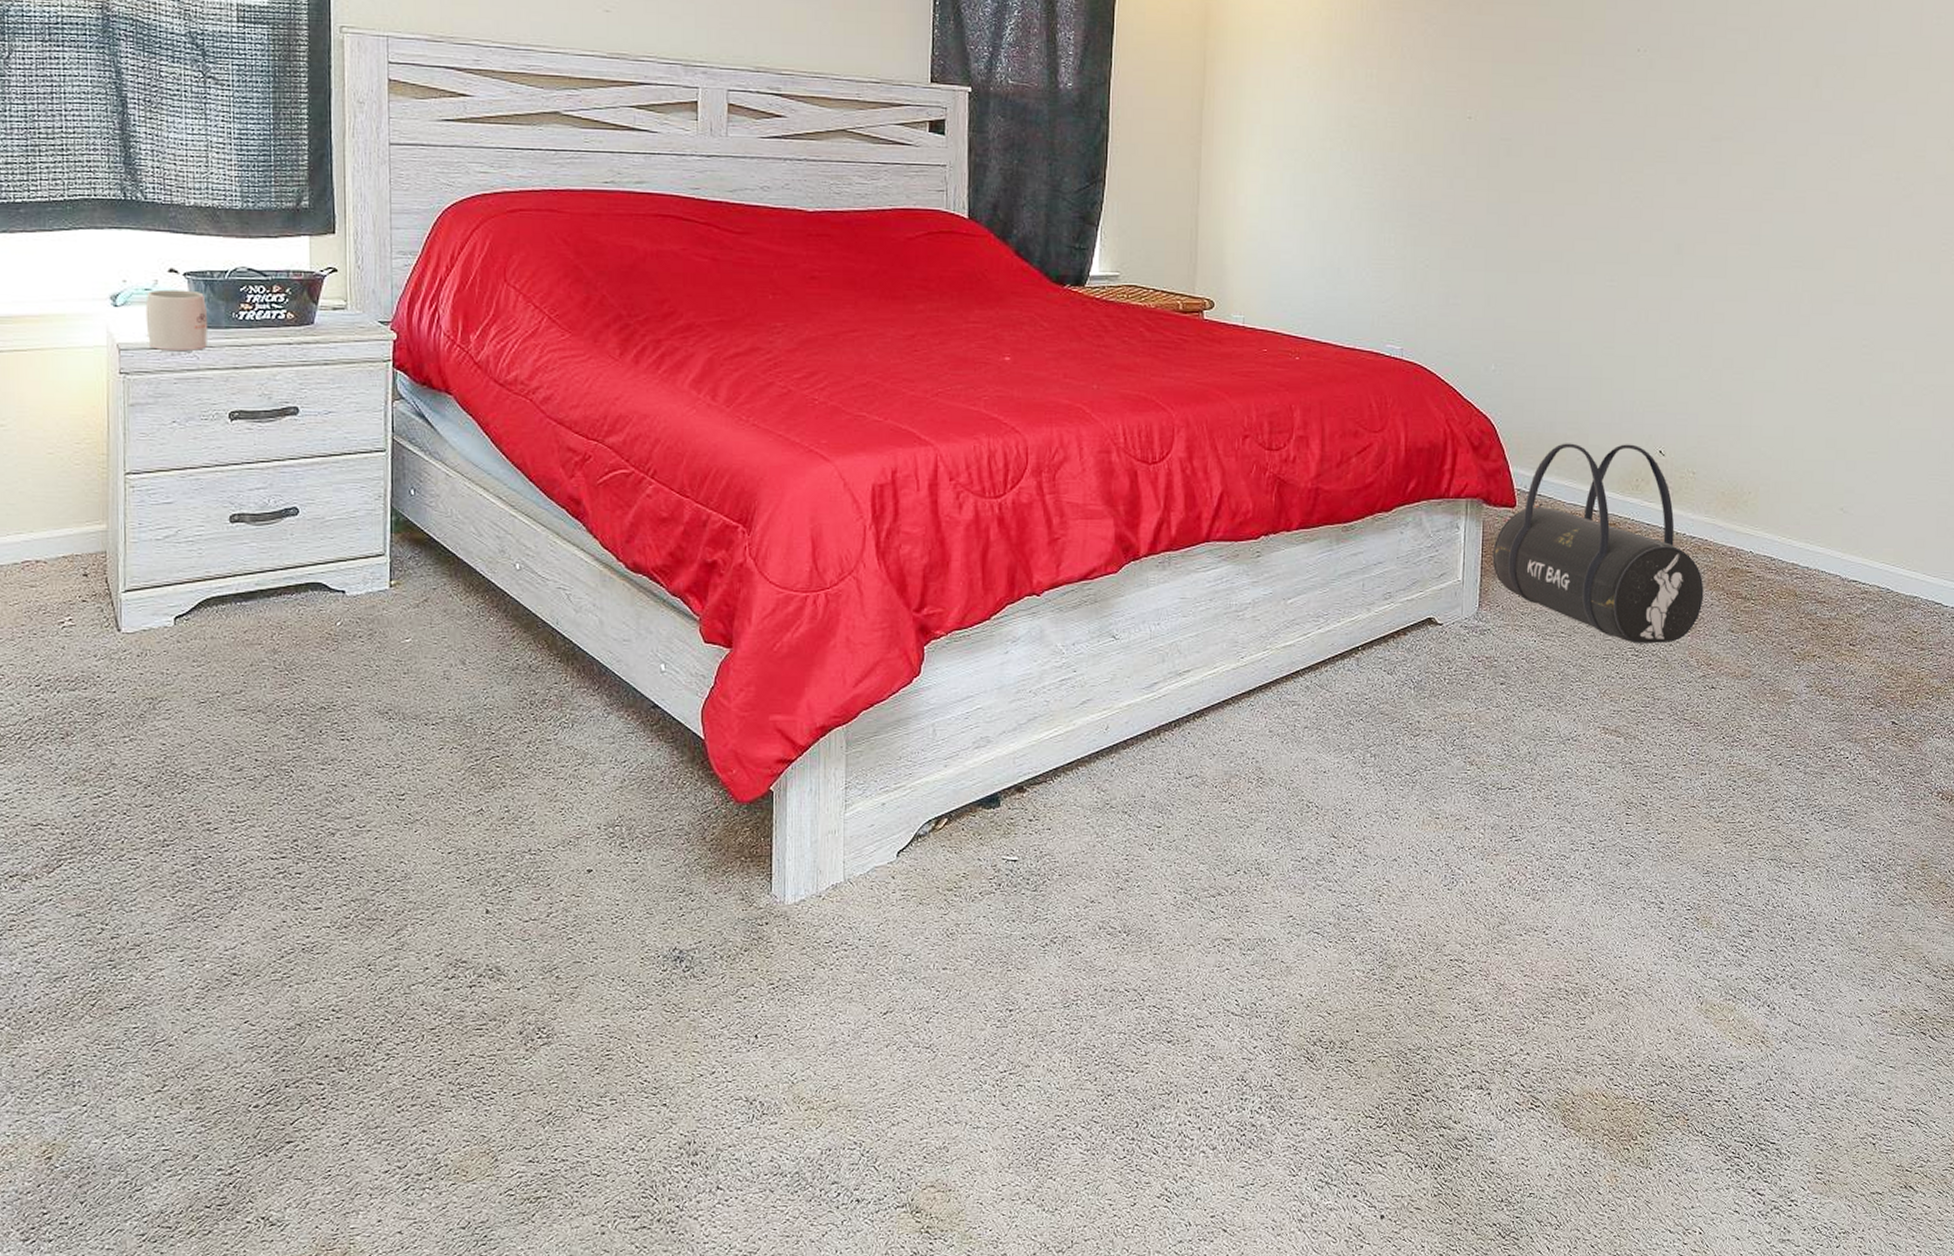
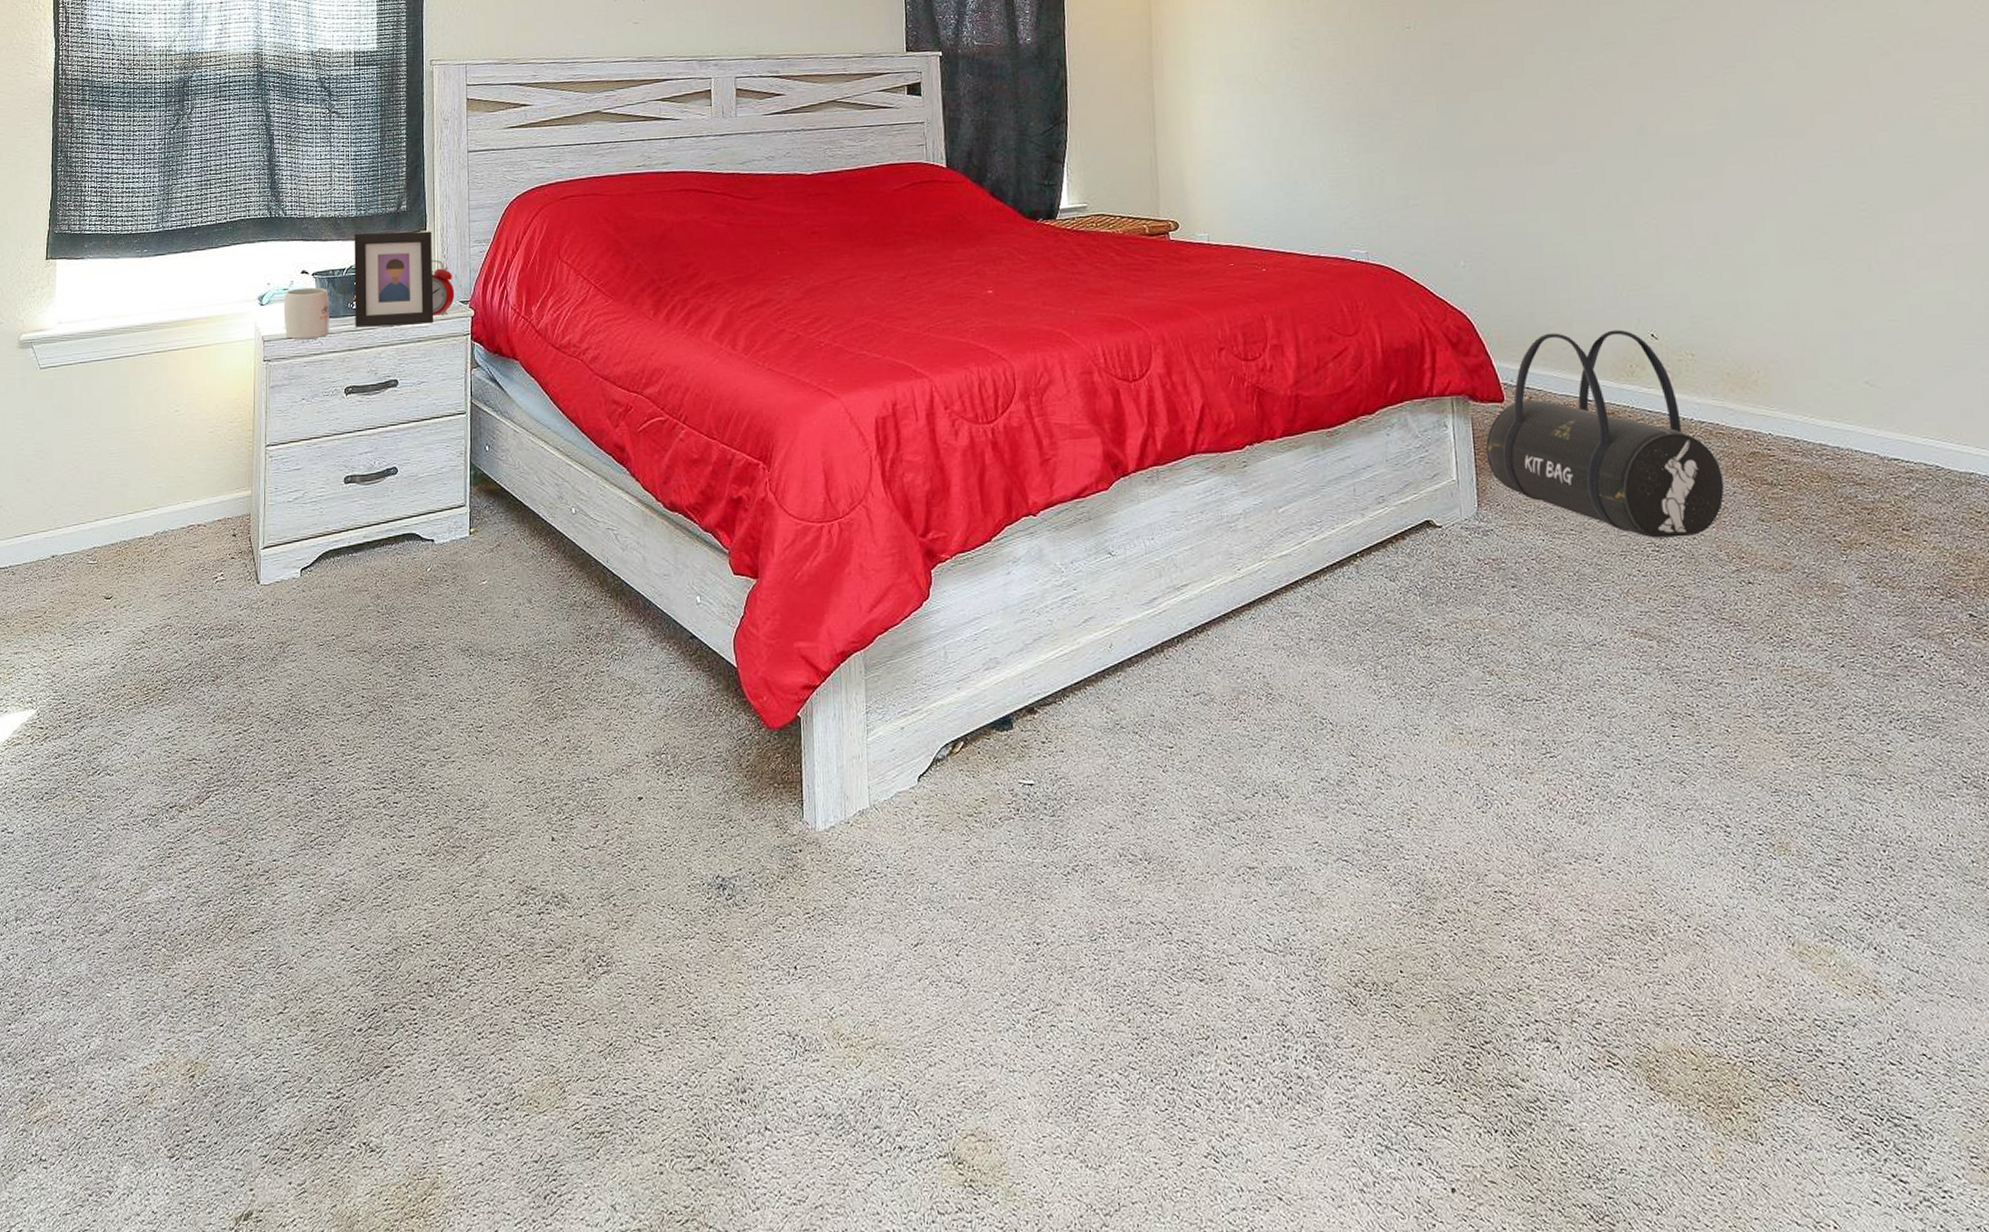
picture frame: none [239,229,345,345] -> present [354,231,434,328]
alarm clock: none [341,269,372,337] -> present [431,259,455,316]

